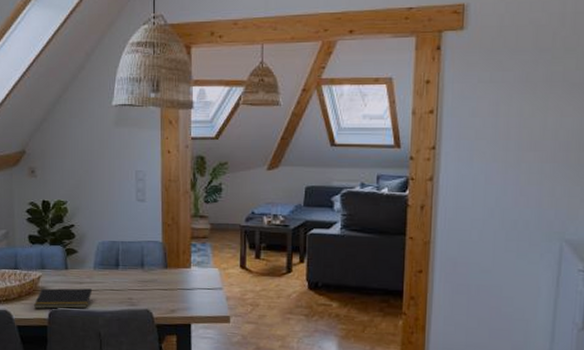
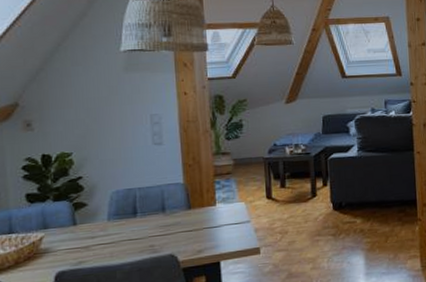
notepad: present [34,288,93,309] -> none [36,242,108,273]

